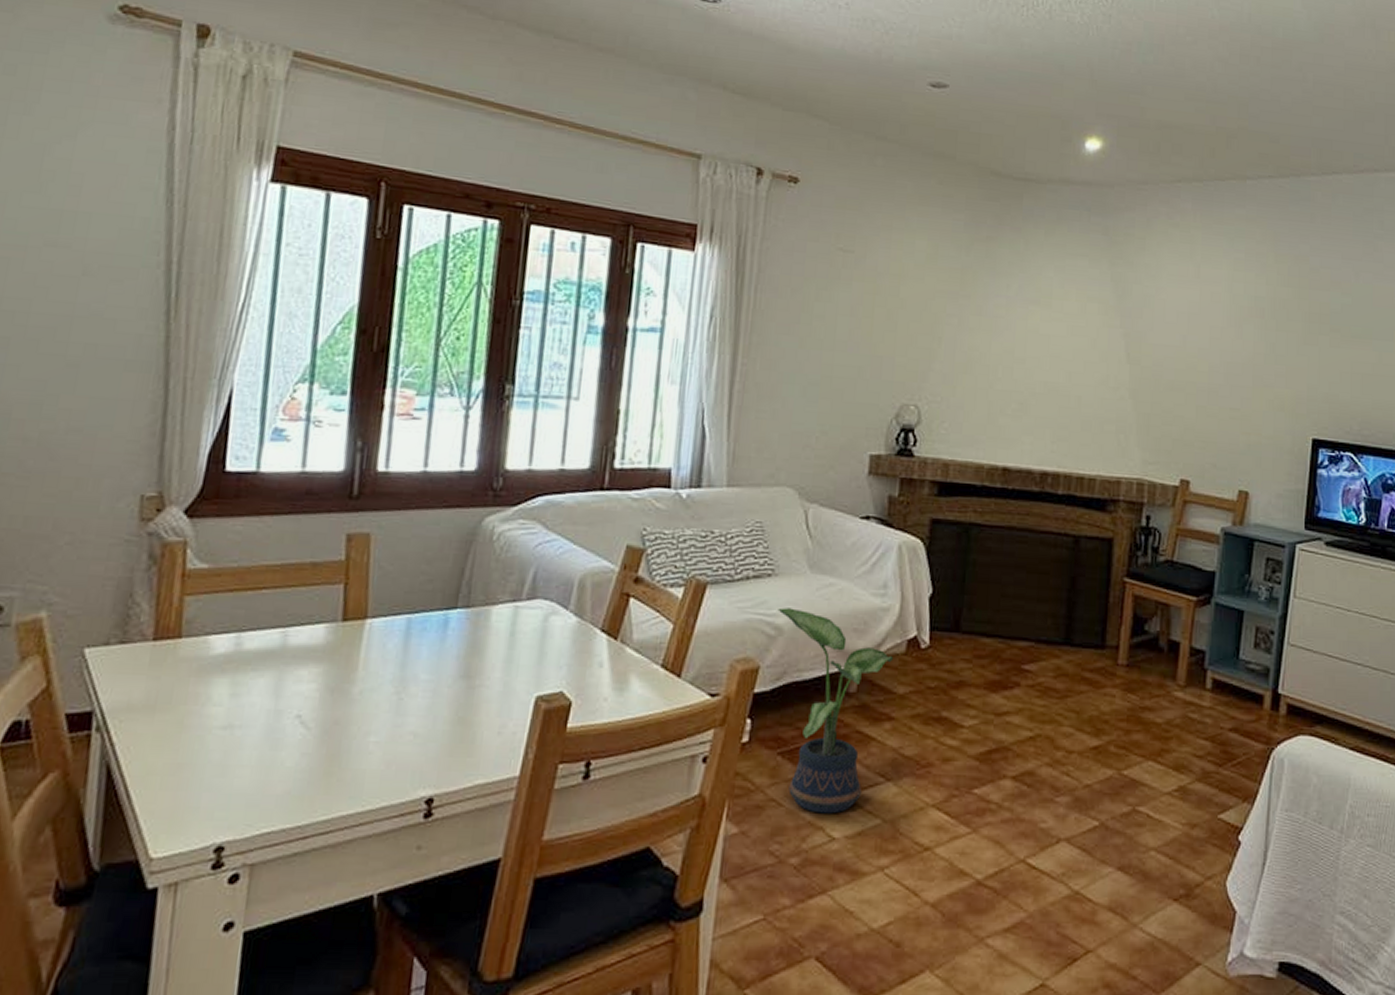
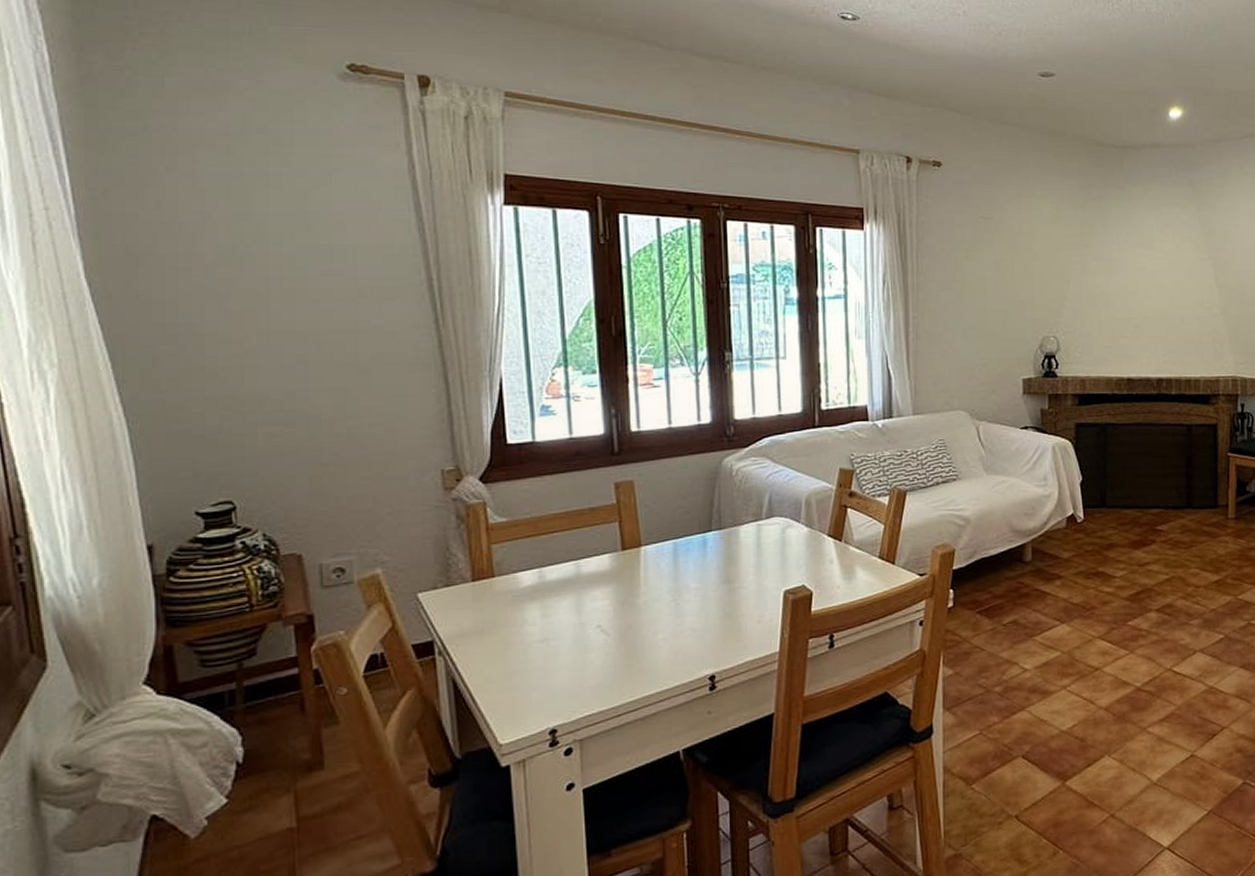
potted plant: present [778,608,894,814] -> none [964,503,1058,653]

